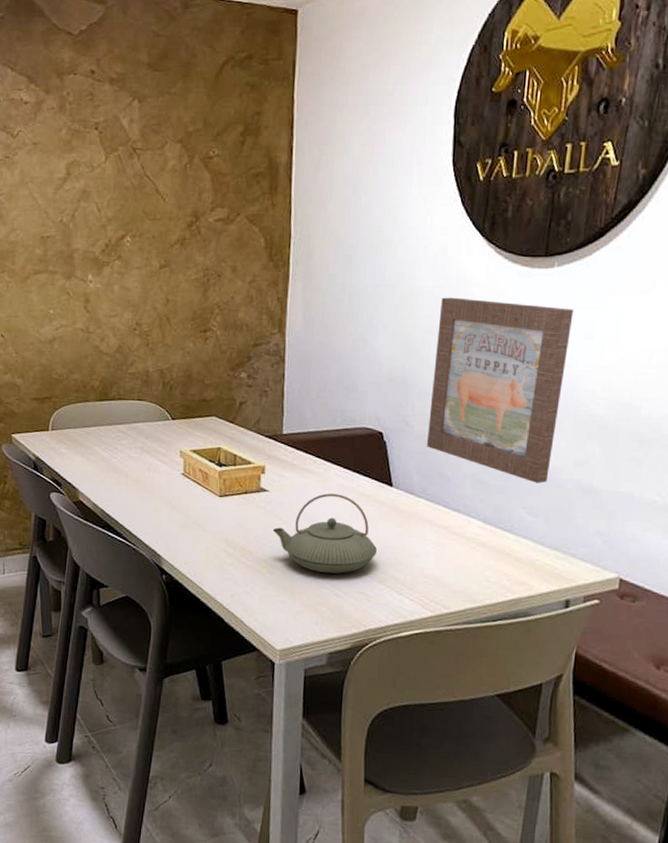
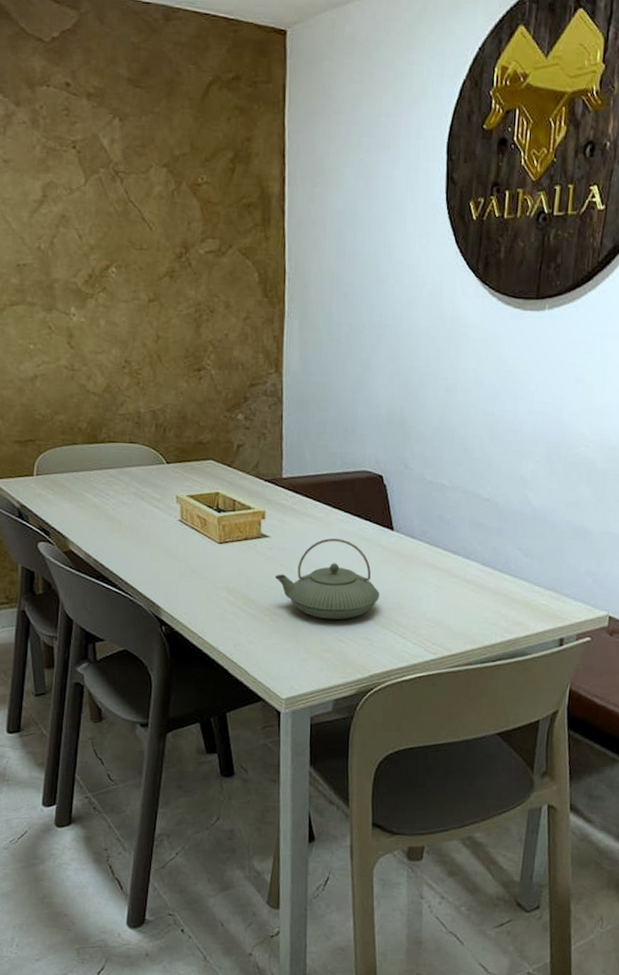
wall art: present [427,297,574,483] -> none [426,338,564,525]

